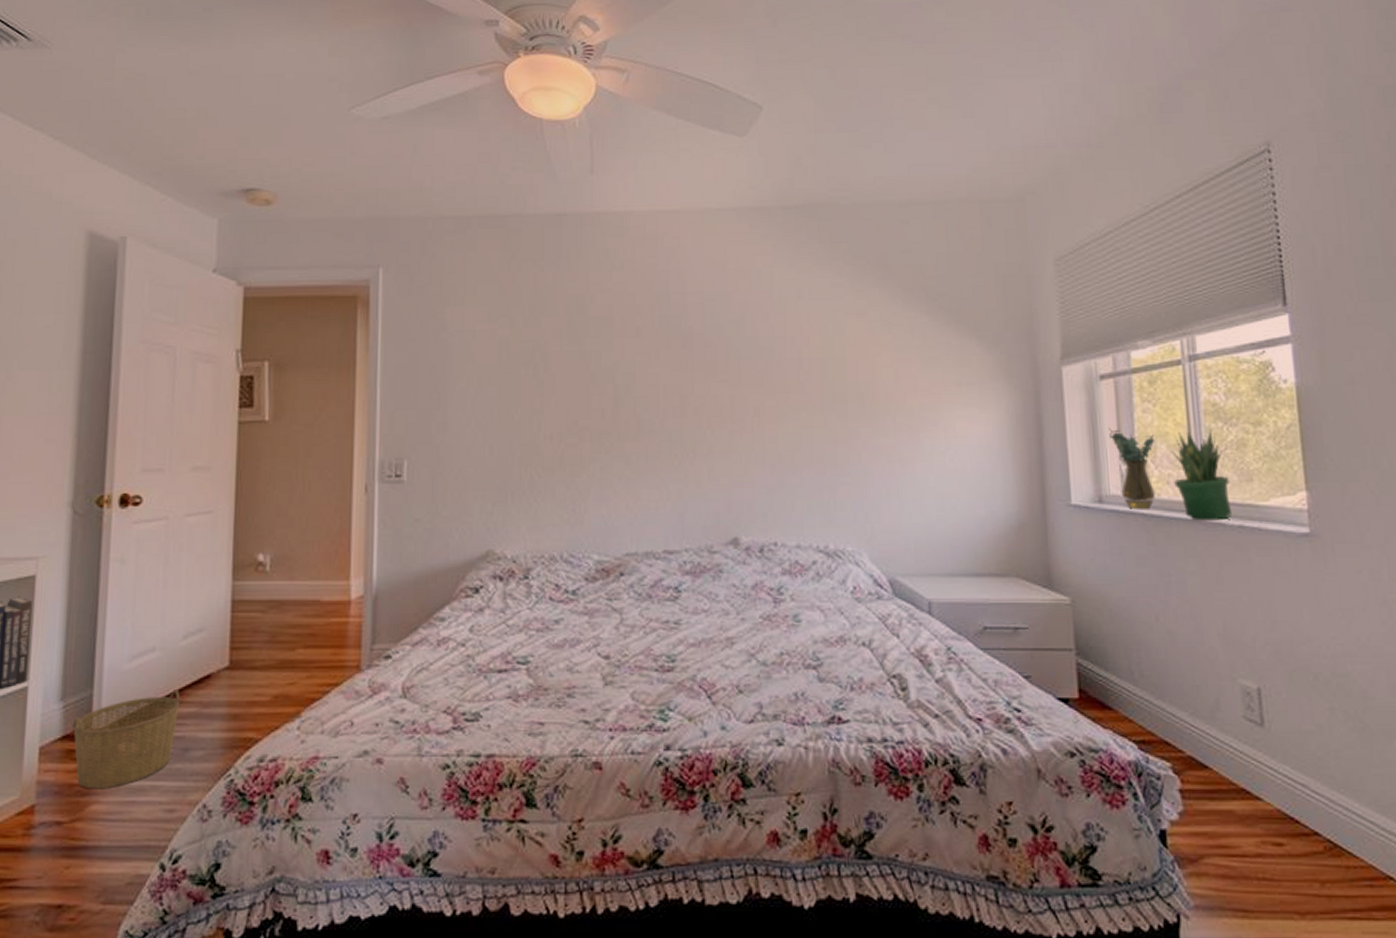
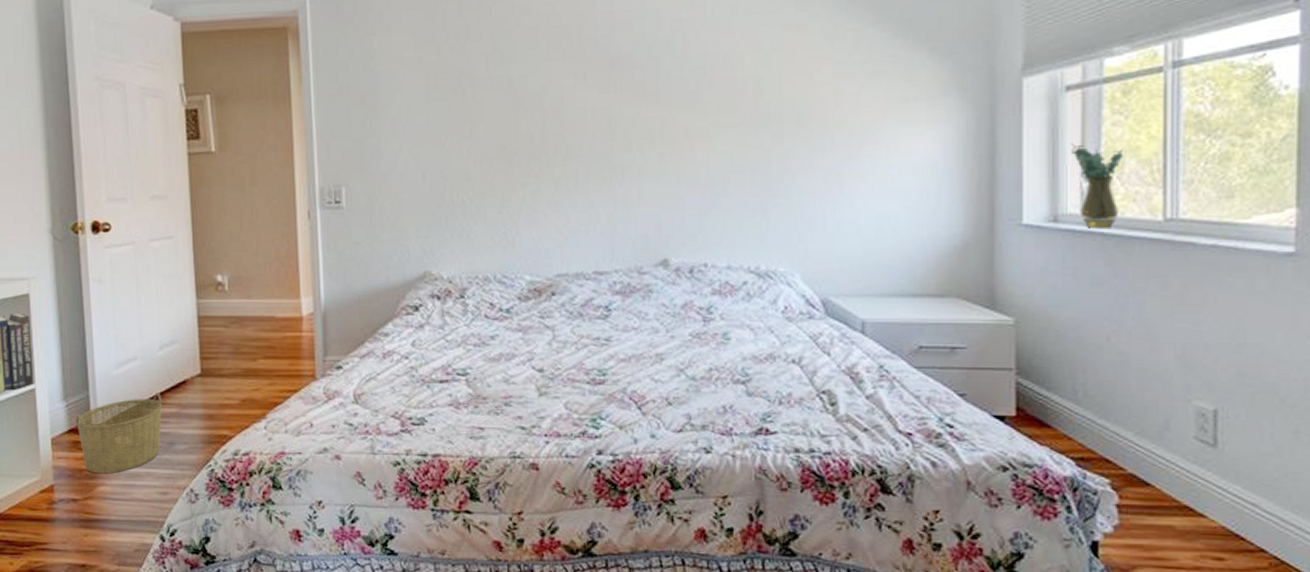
planter: present [1170,429,1233,522] -> none [1140,142,1207,242]

